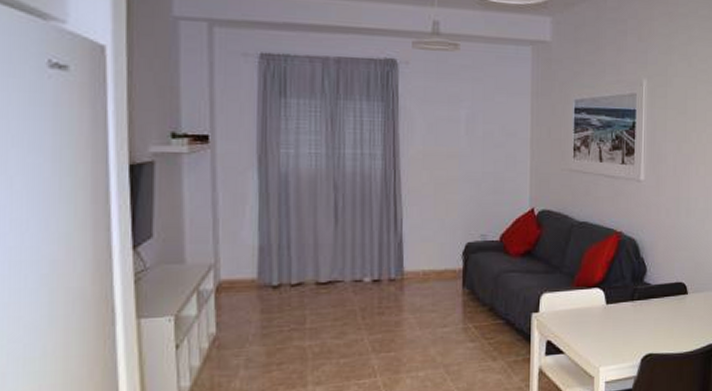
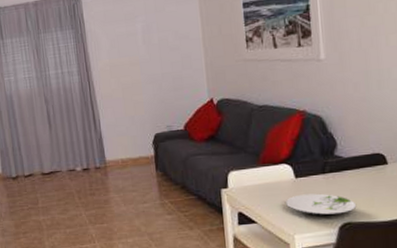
plate: none [595,322,659,345] -> present [286,193,357,215]

